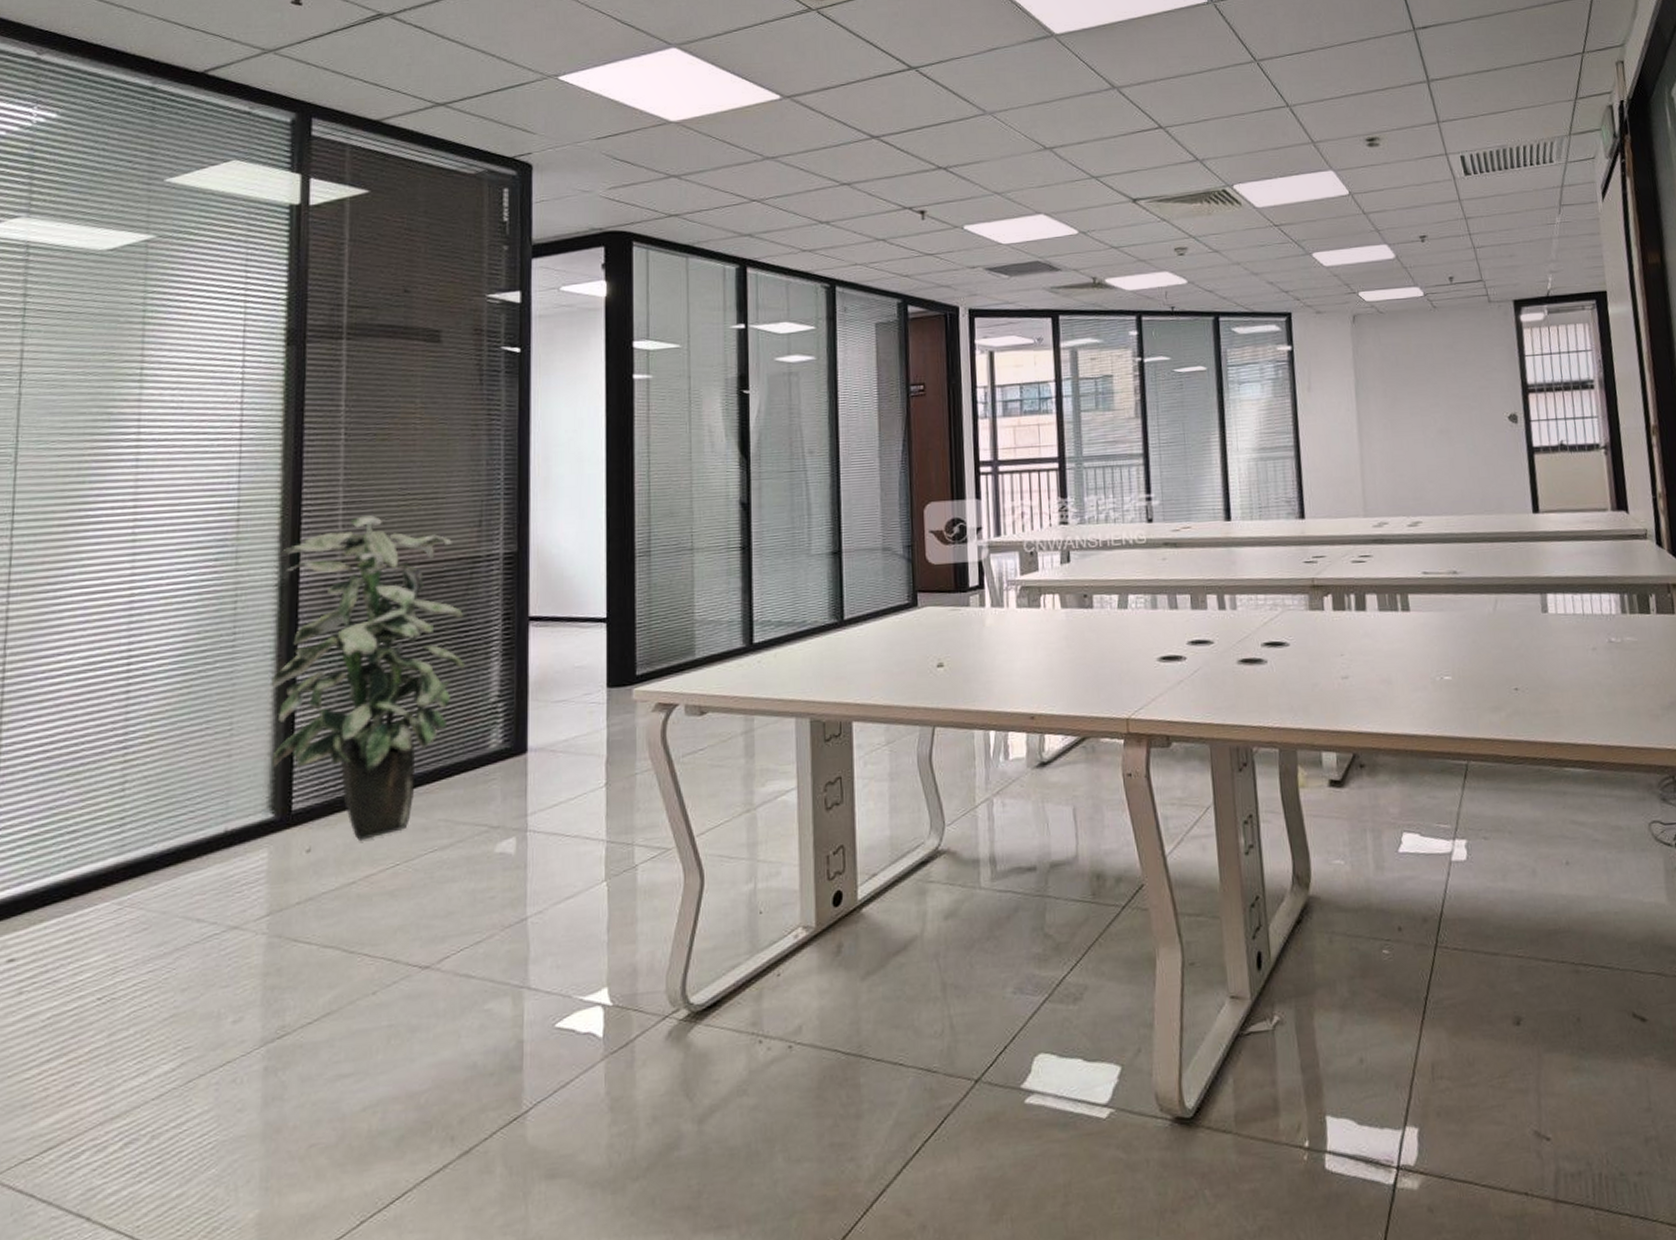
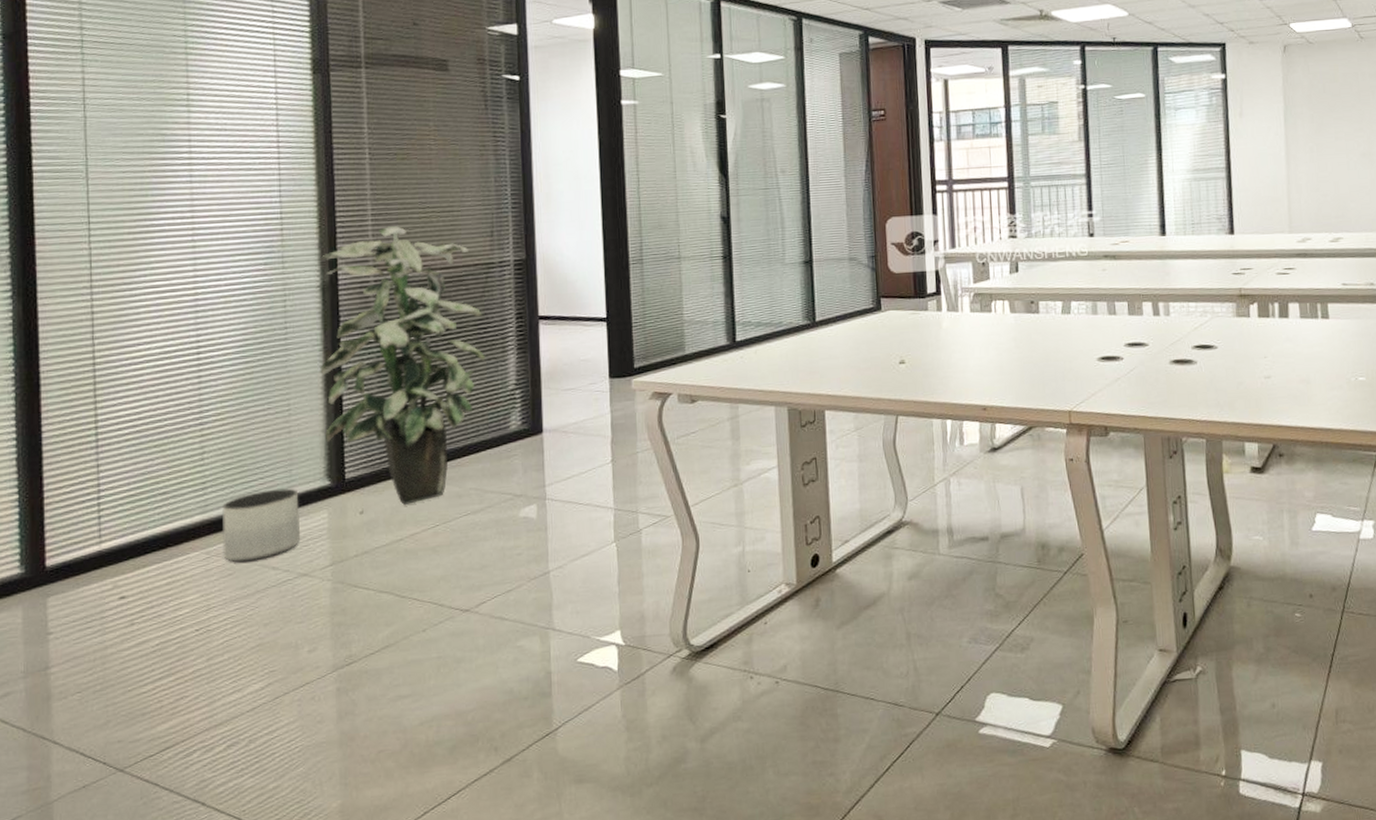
planter: none [138,823,235,914] -> present [222,488,300,563]

